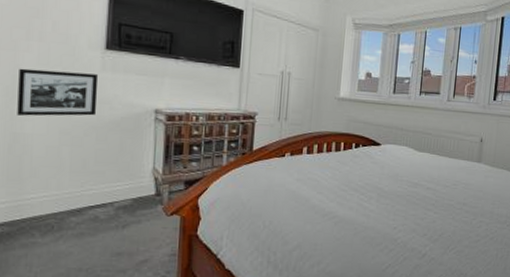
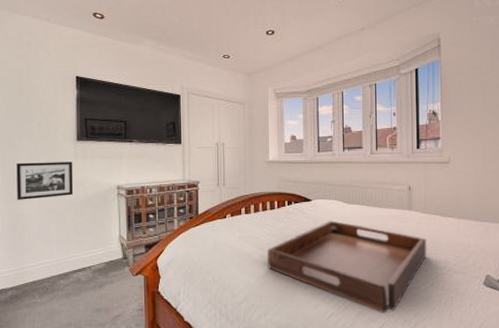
serving tray: none [326,167,492,265] -> present [268,220,427,313]

